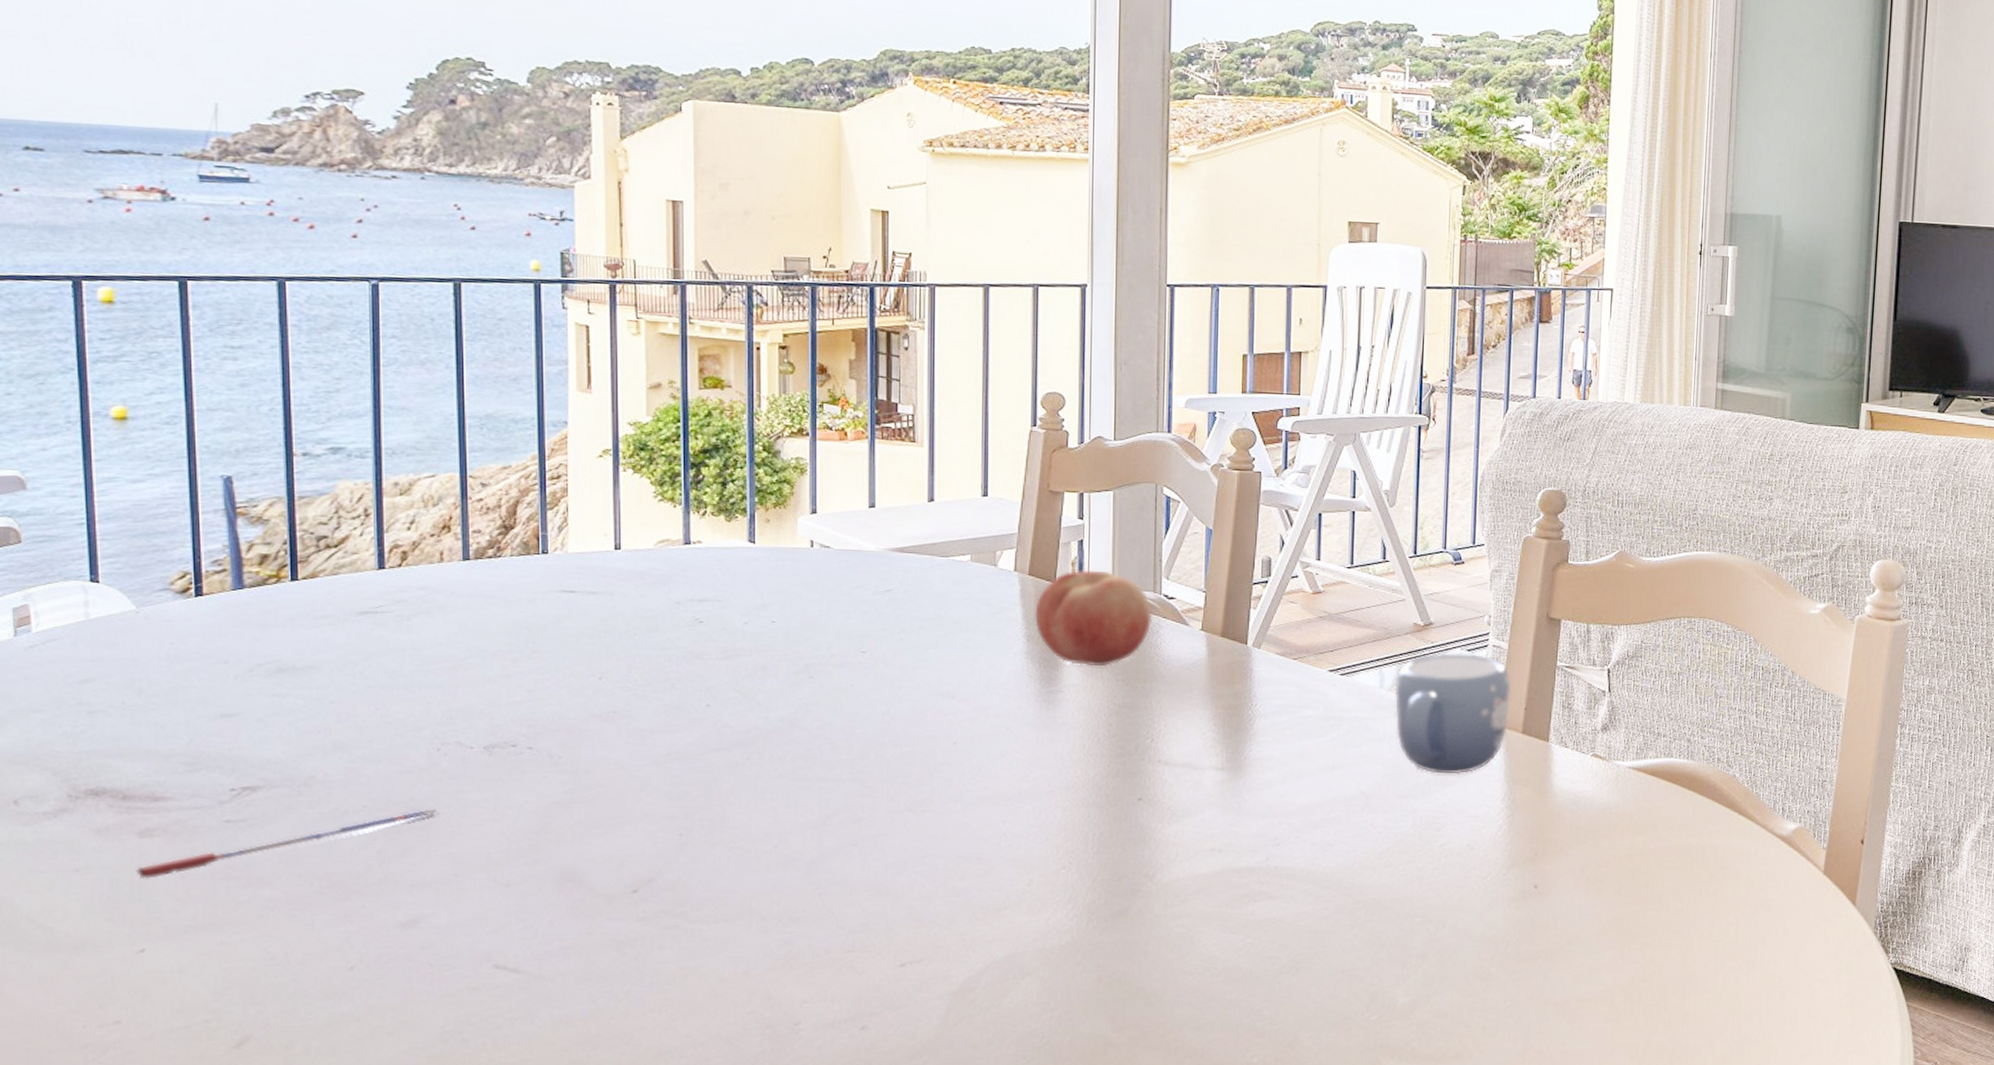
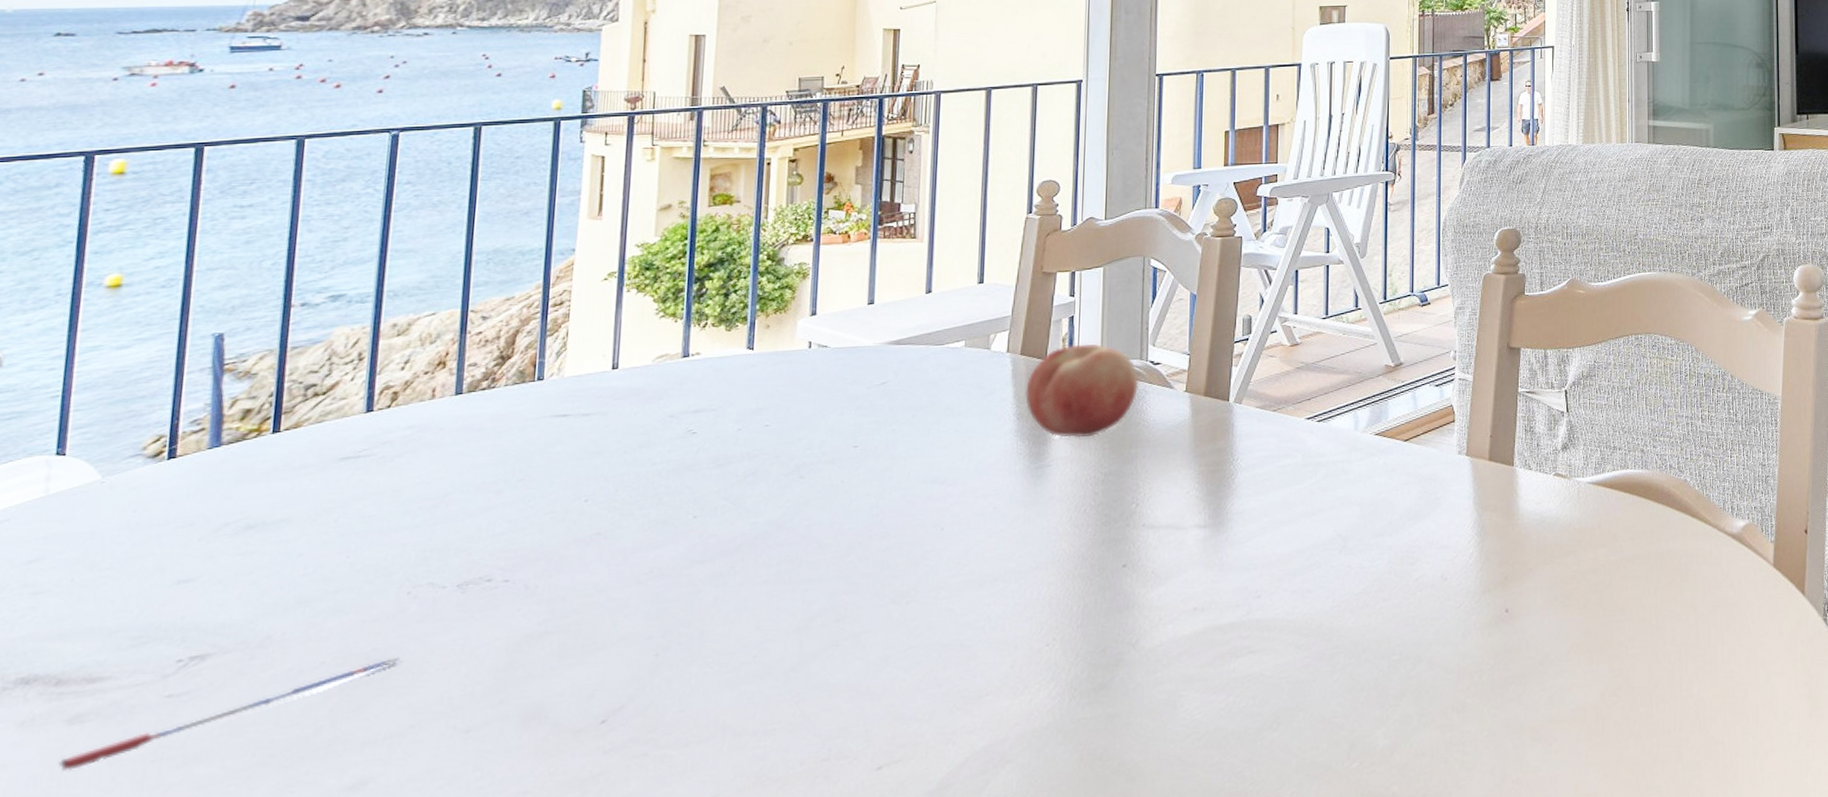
mug: present [1394,652,1512,775] -> none [1368,388,1478,508]

